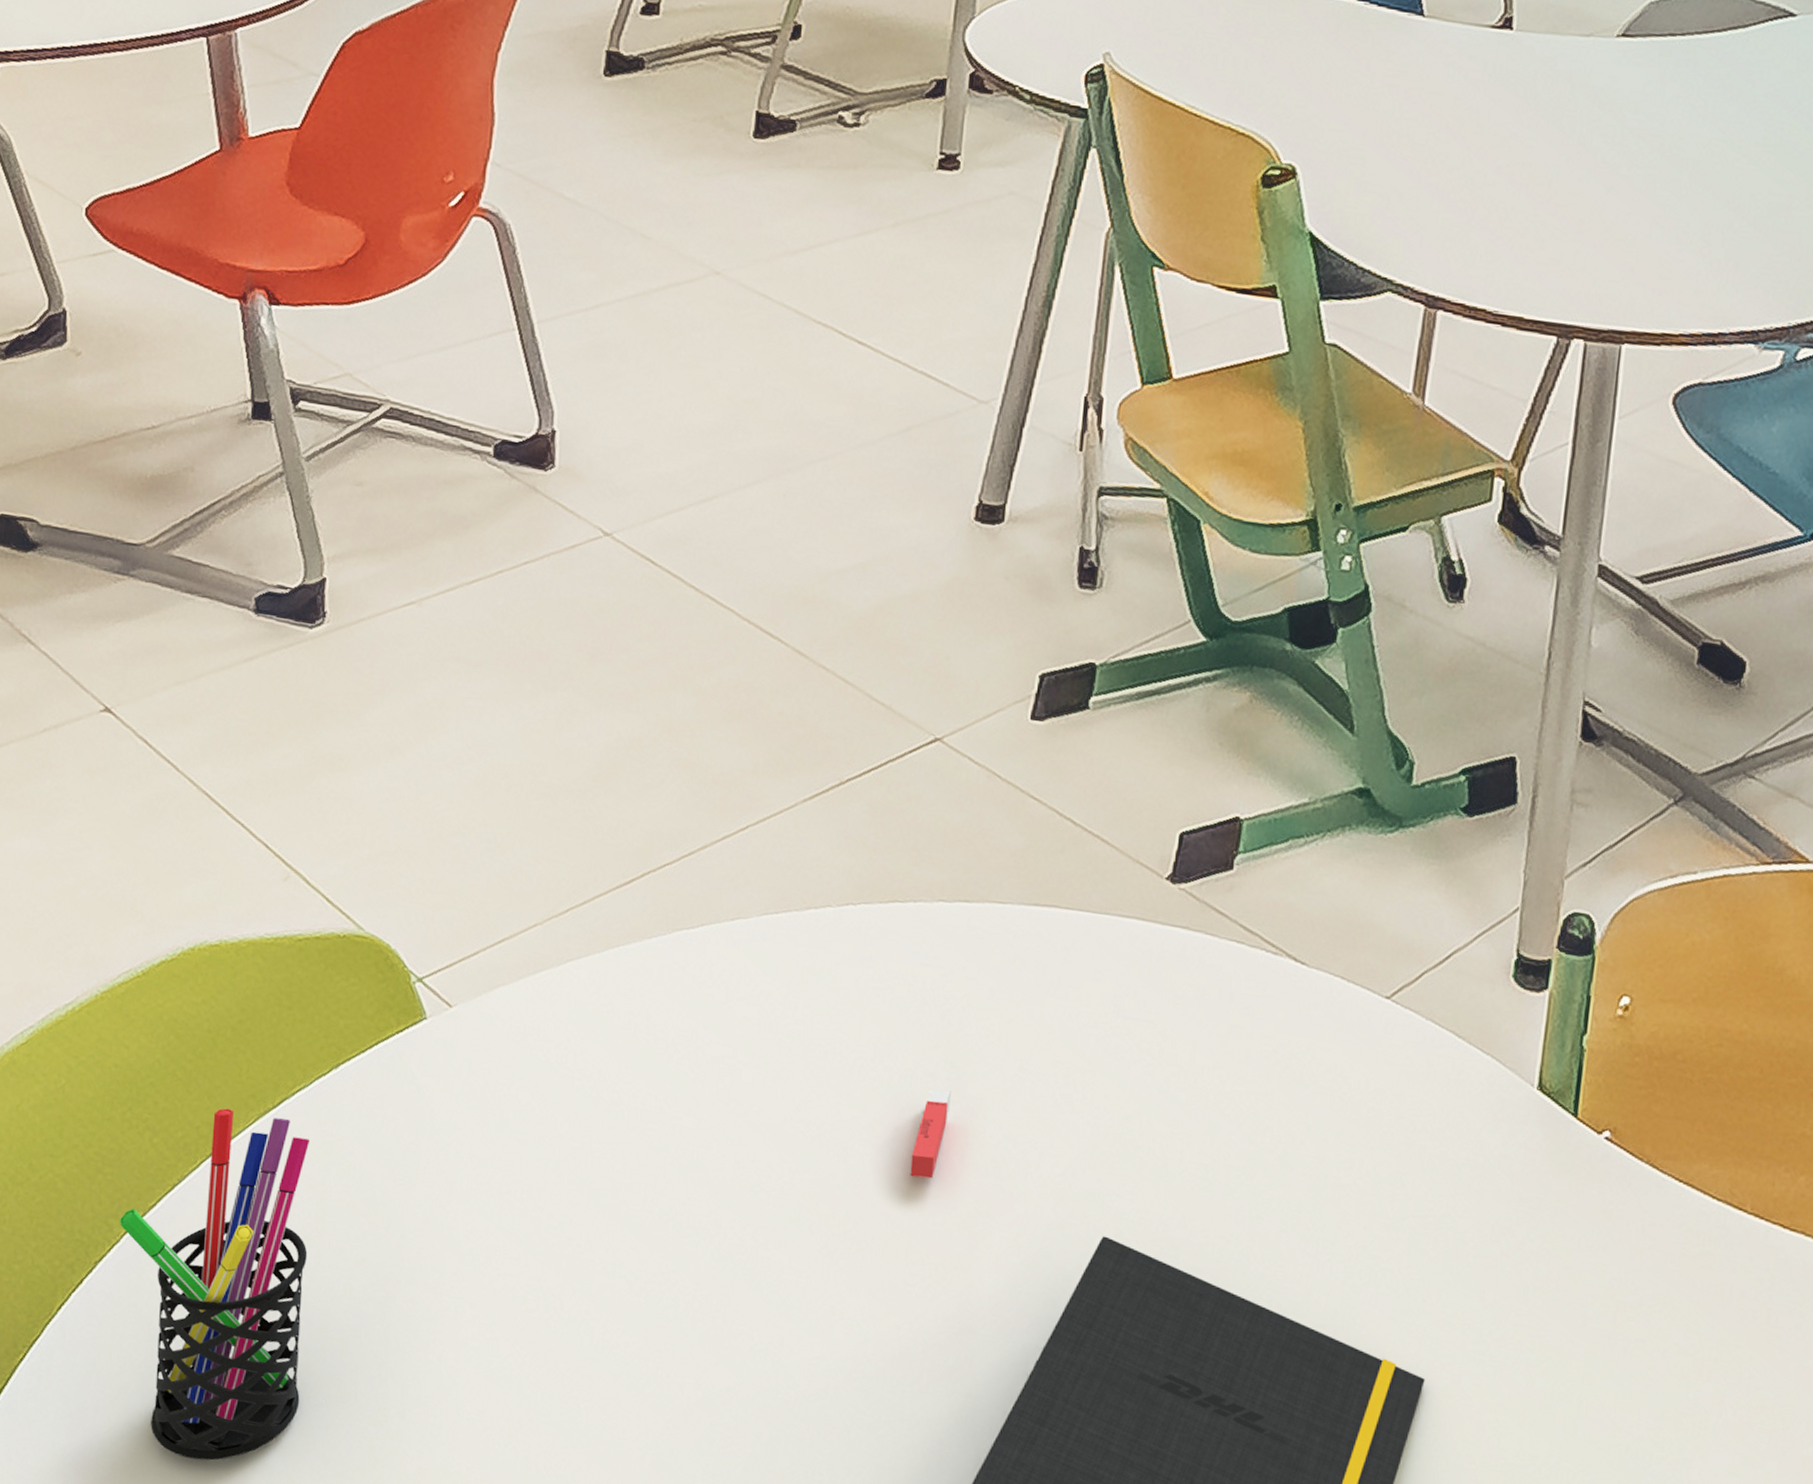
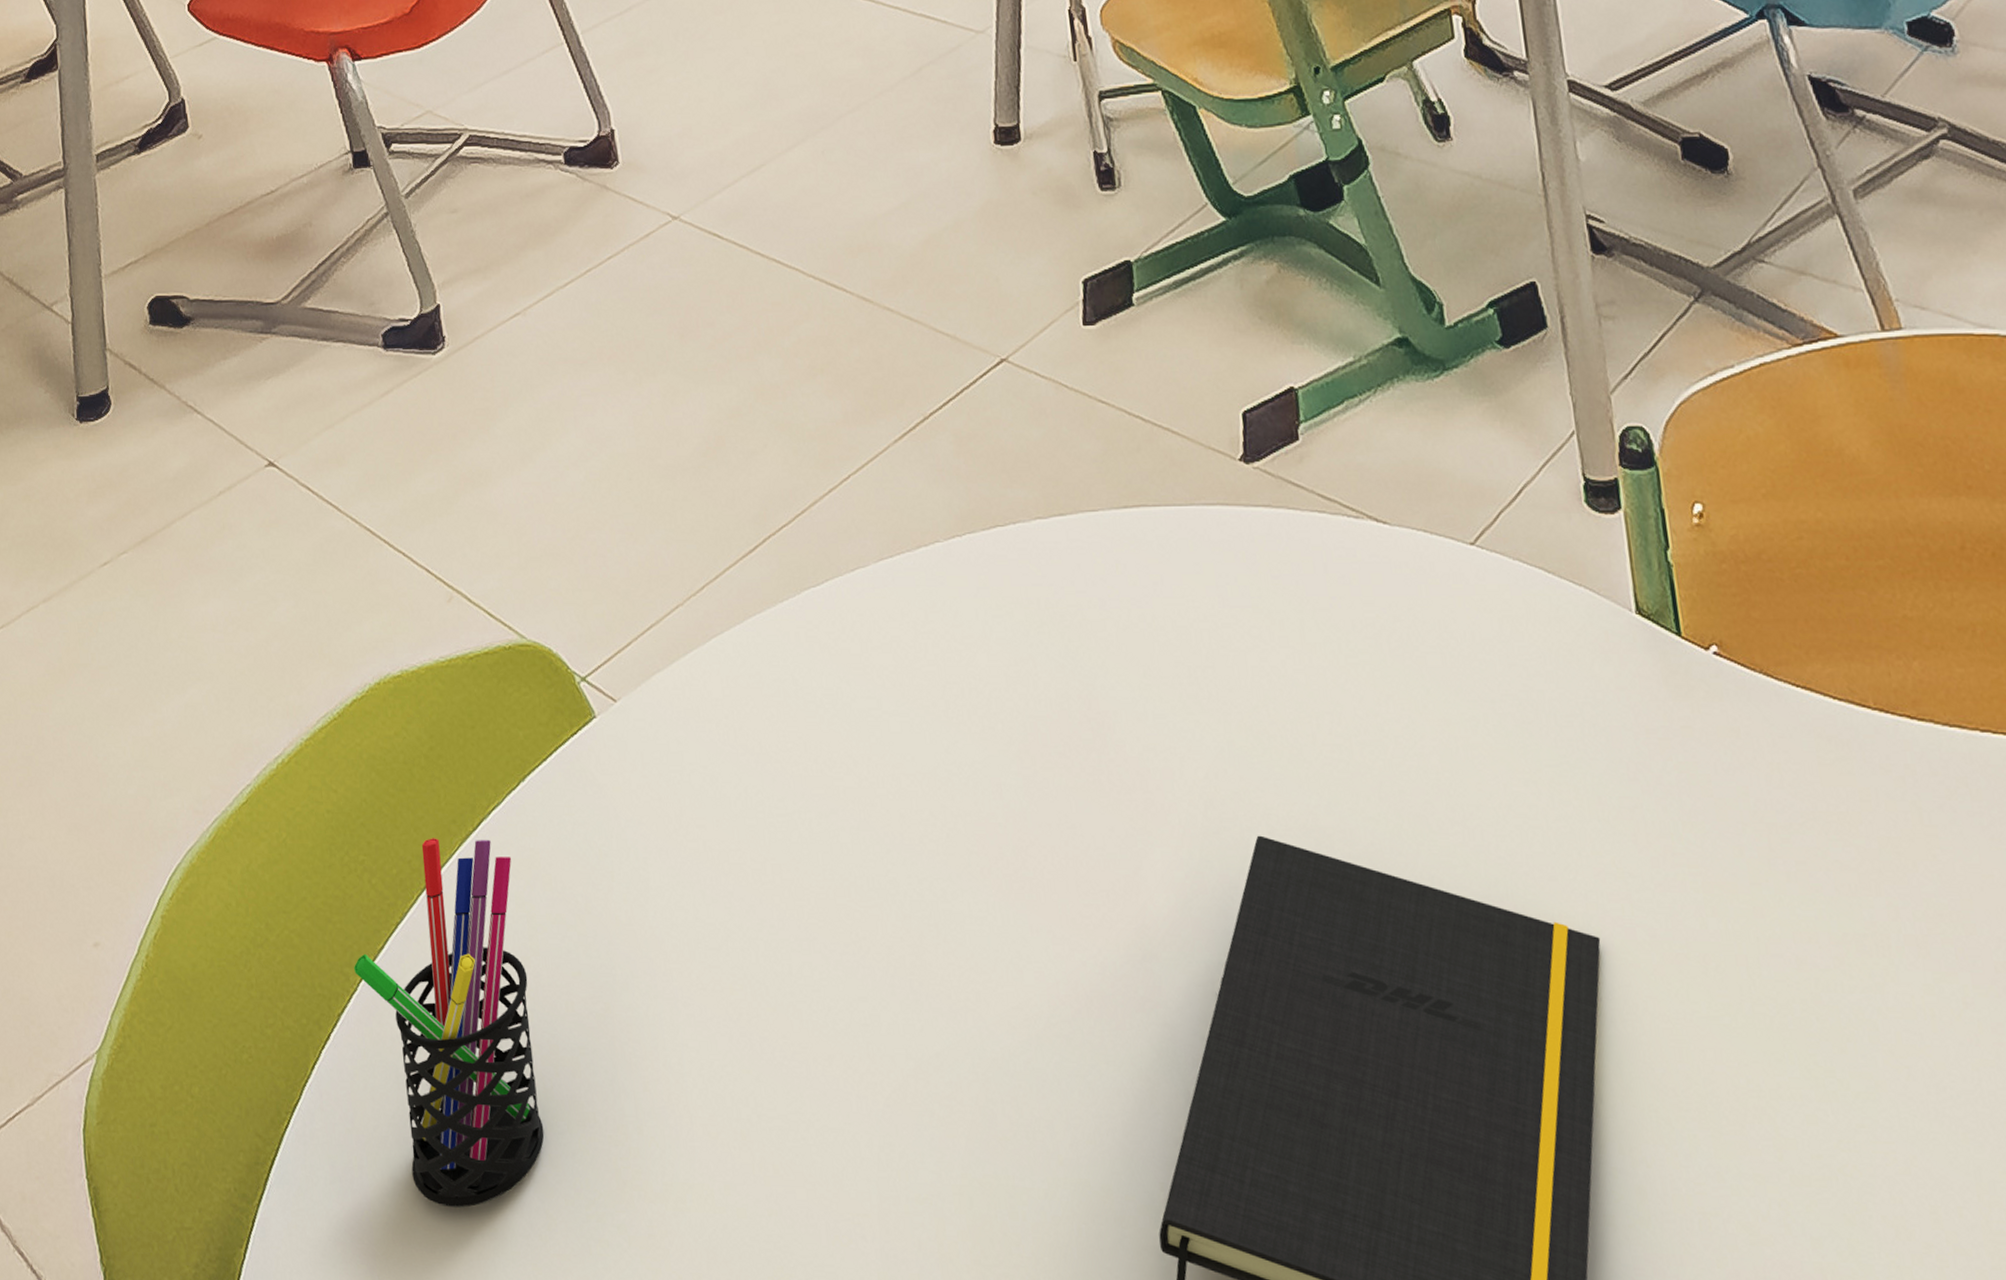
eraser: present [910,1088,951,1179] -> none [1061,709,1088,804]

